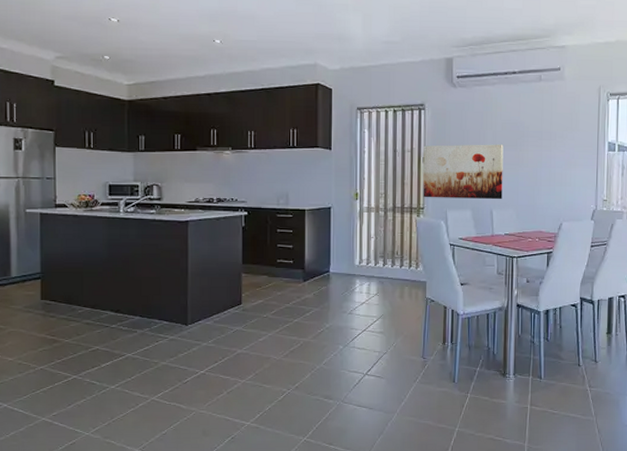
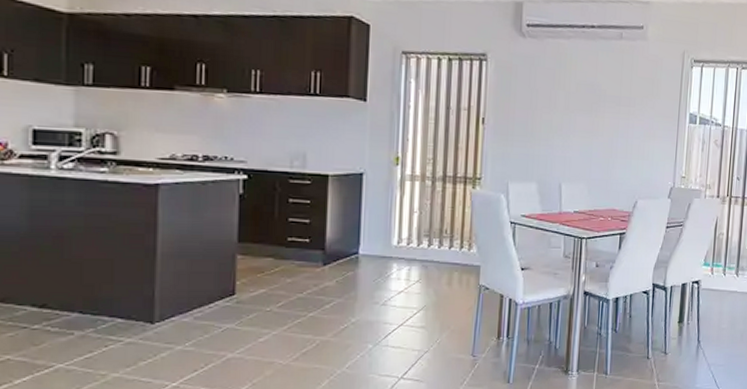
wall art: present [423,144,503,200] -> none [480,104,577,172]

